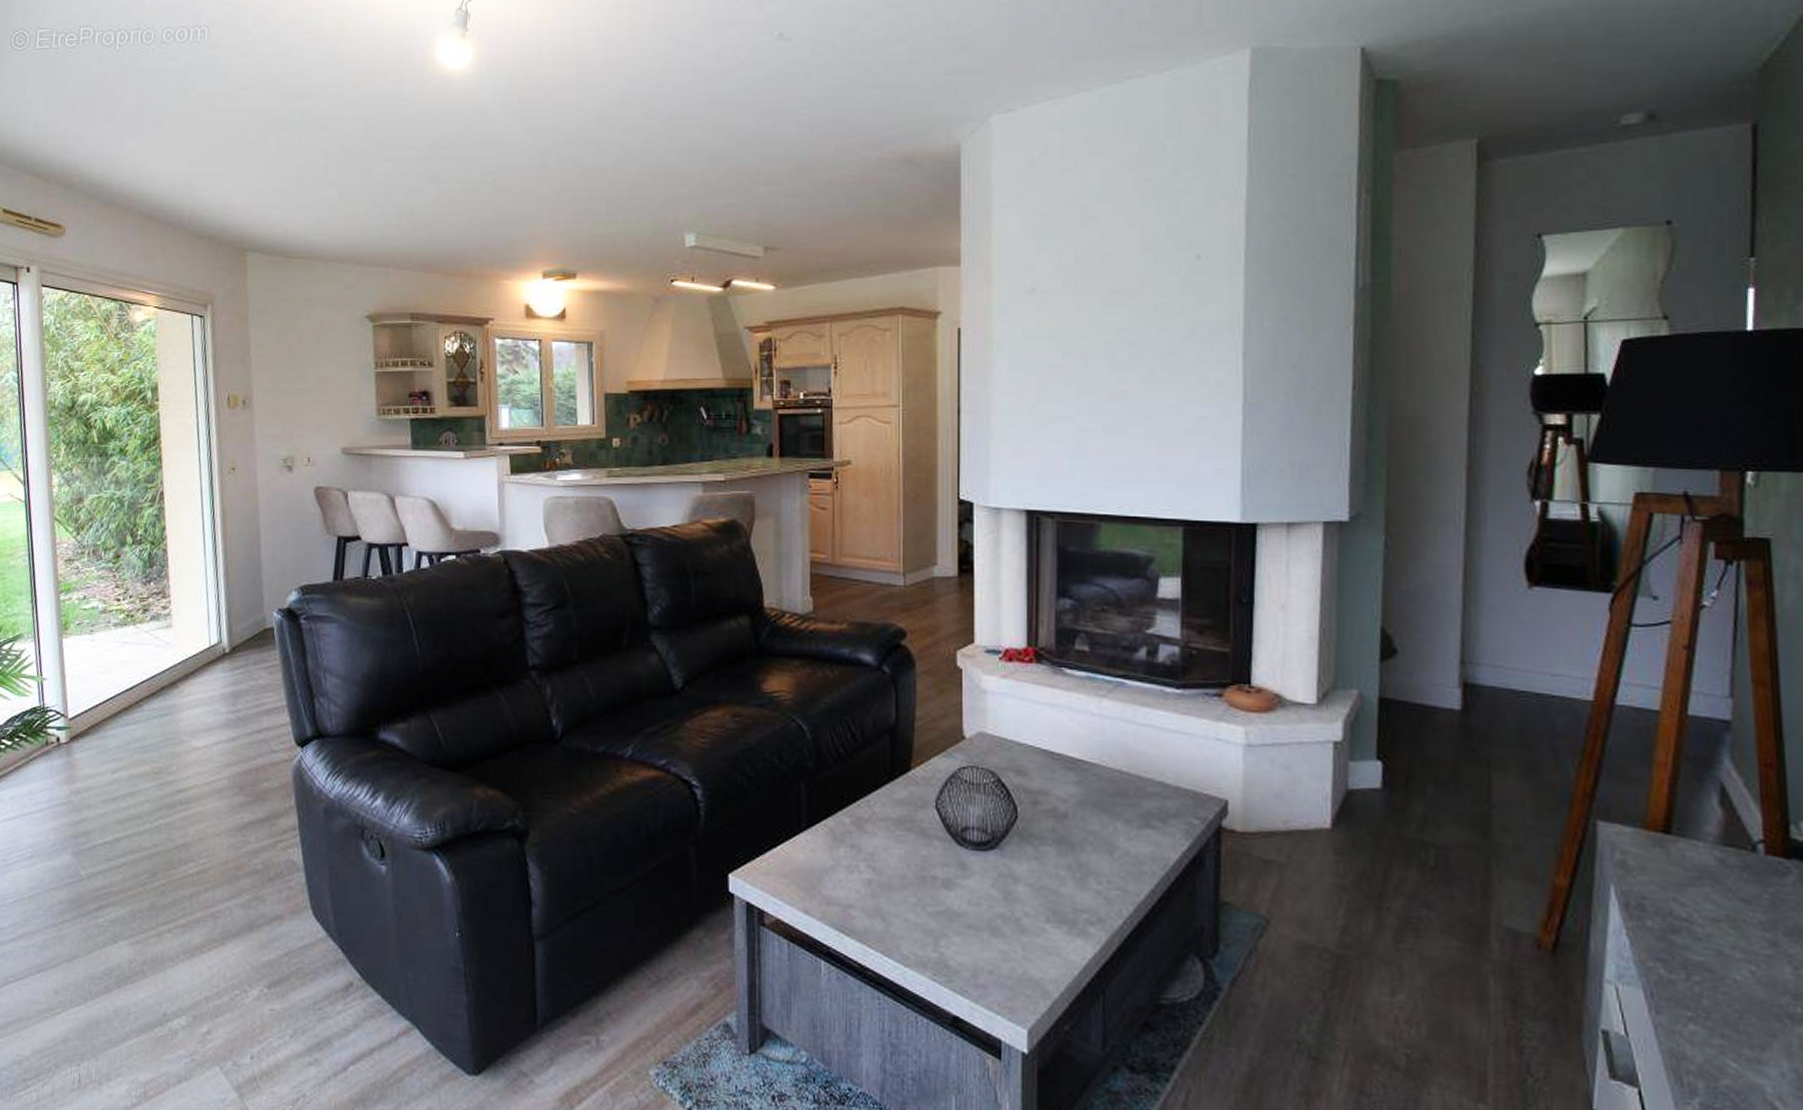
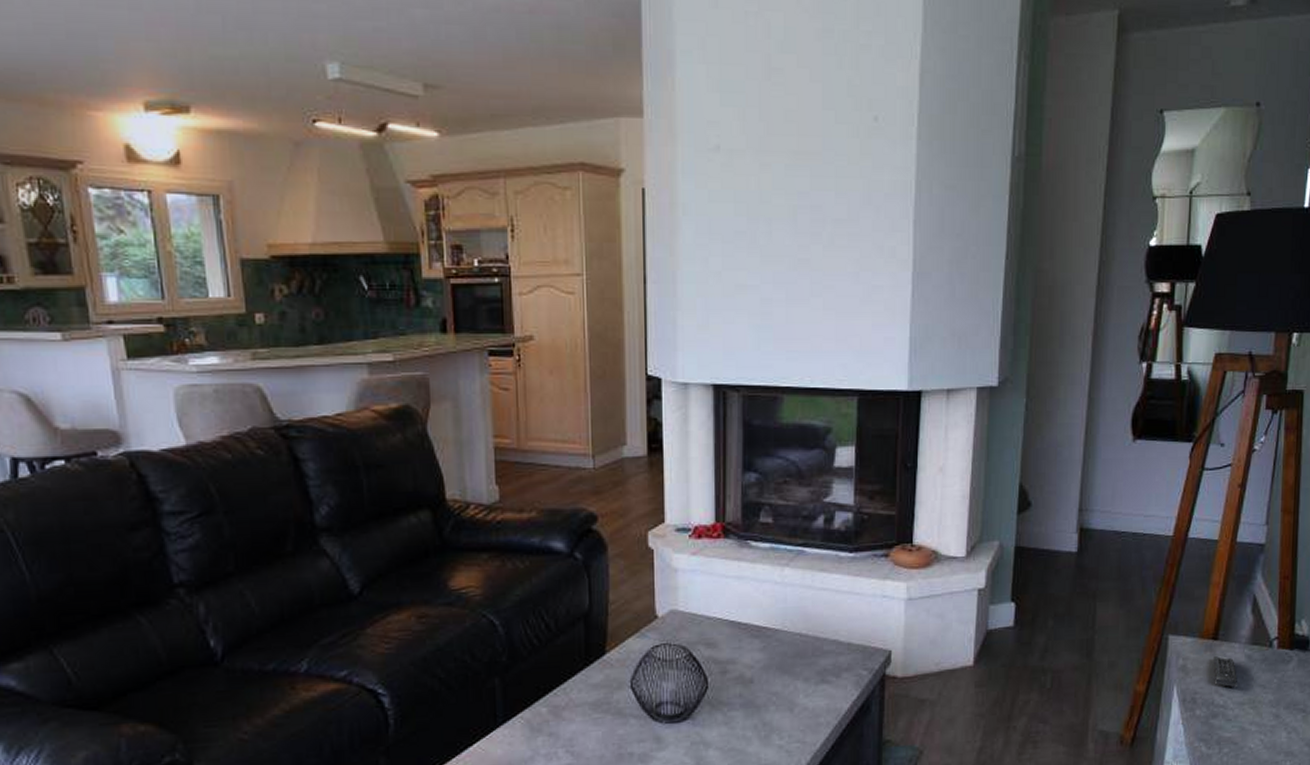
remote control: none [1666,855,1706,899] -> present [1213,656,1237,688]

